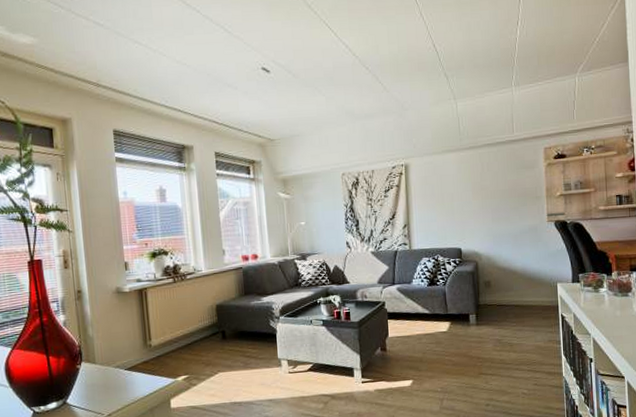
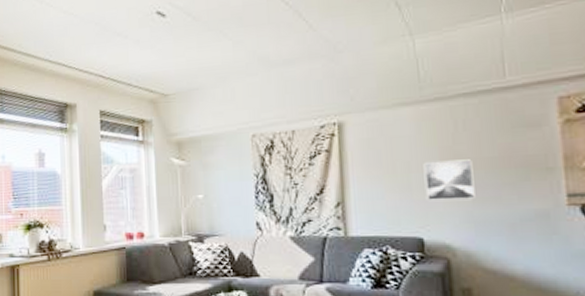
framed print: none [462,191,494,221] -> present [423,159,475,200]

